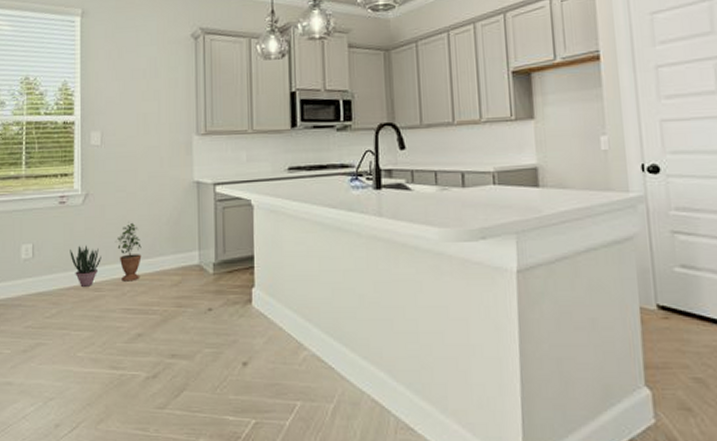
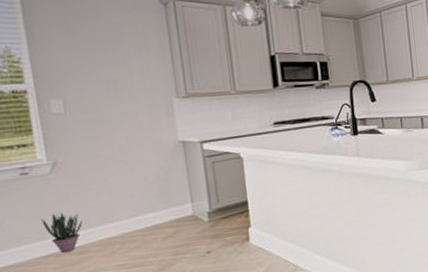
potted plant: present [115,222,142,282] -> none [96,185,131,241]

